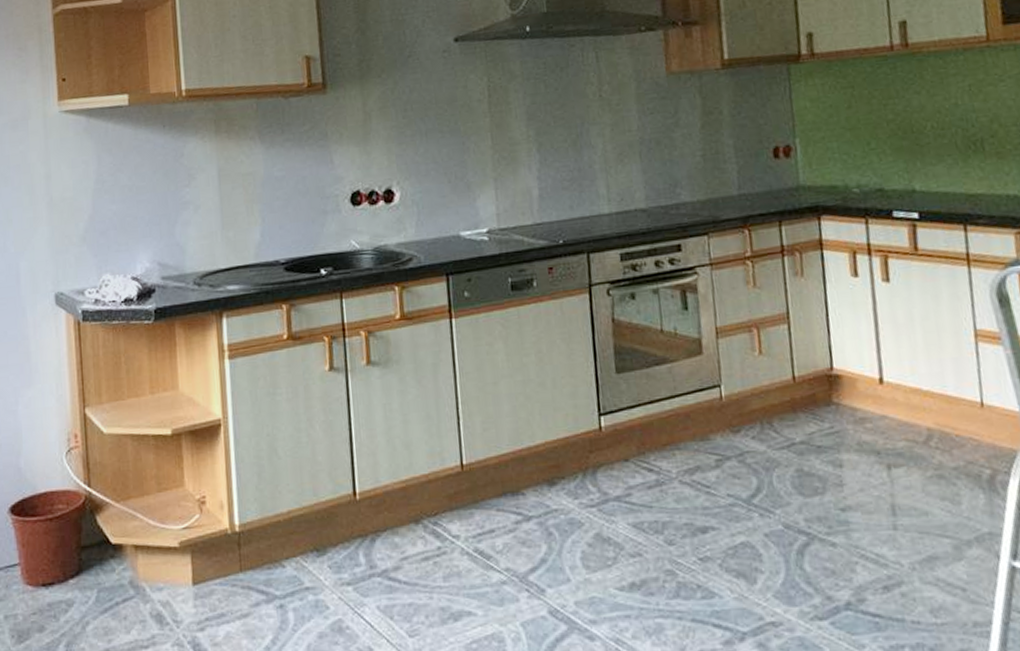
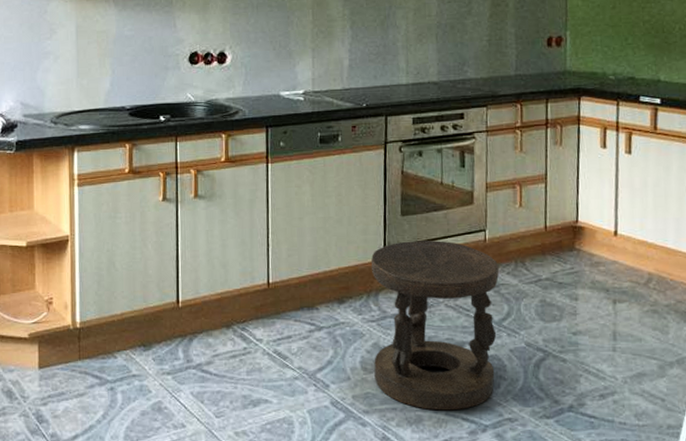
stool: none [584,401,749,616] -> present [371,240,499,411]

